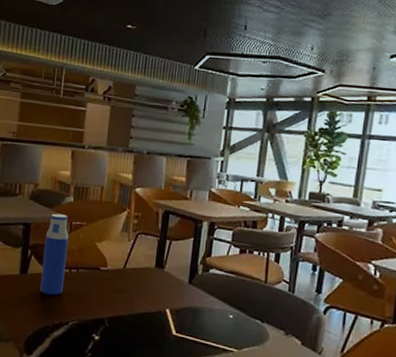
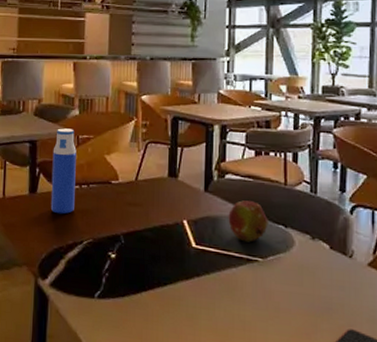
fruit: none [208,294,247,334] -> present [228,200,268,242]

